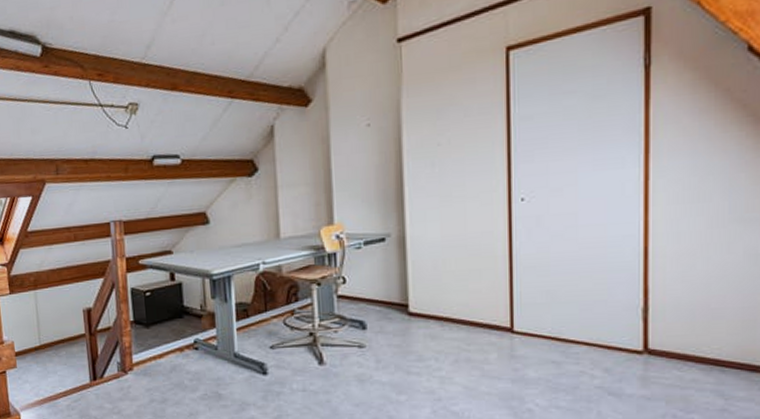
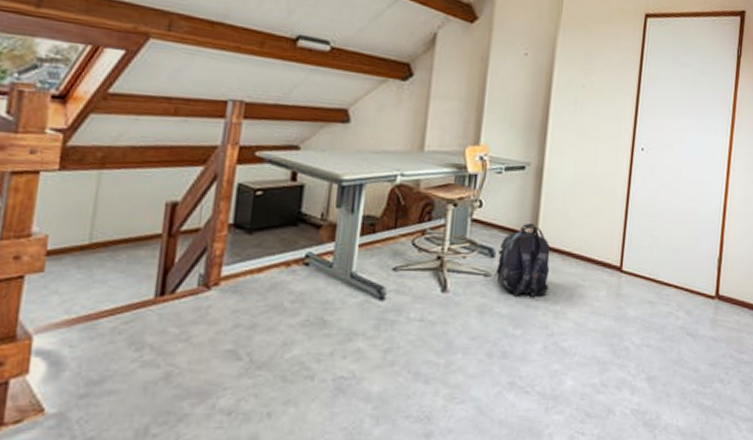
backpack: none [369,292,430,365] -> present [495,222,551,298]

